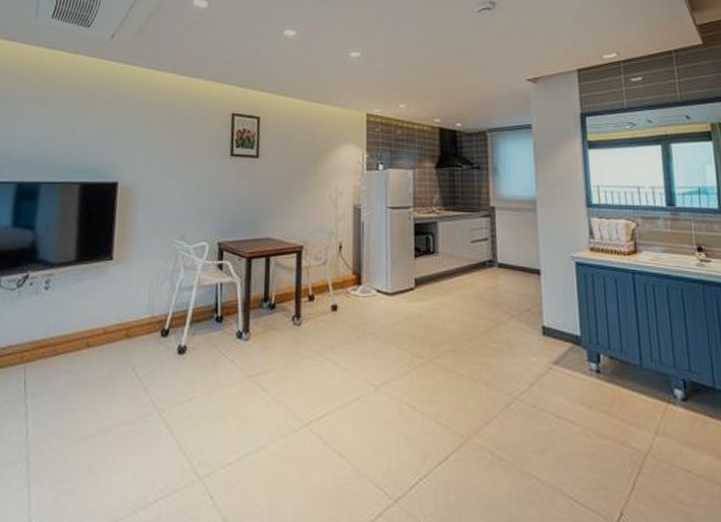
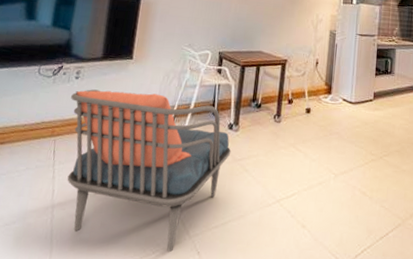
armchair: none [41,301,243,498] -> present [67,89,231,252]

